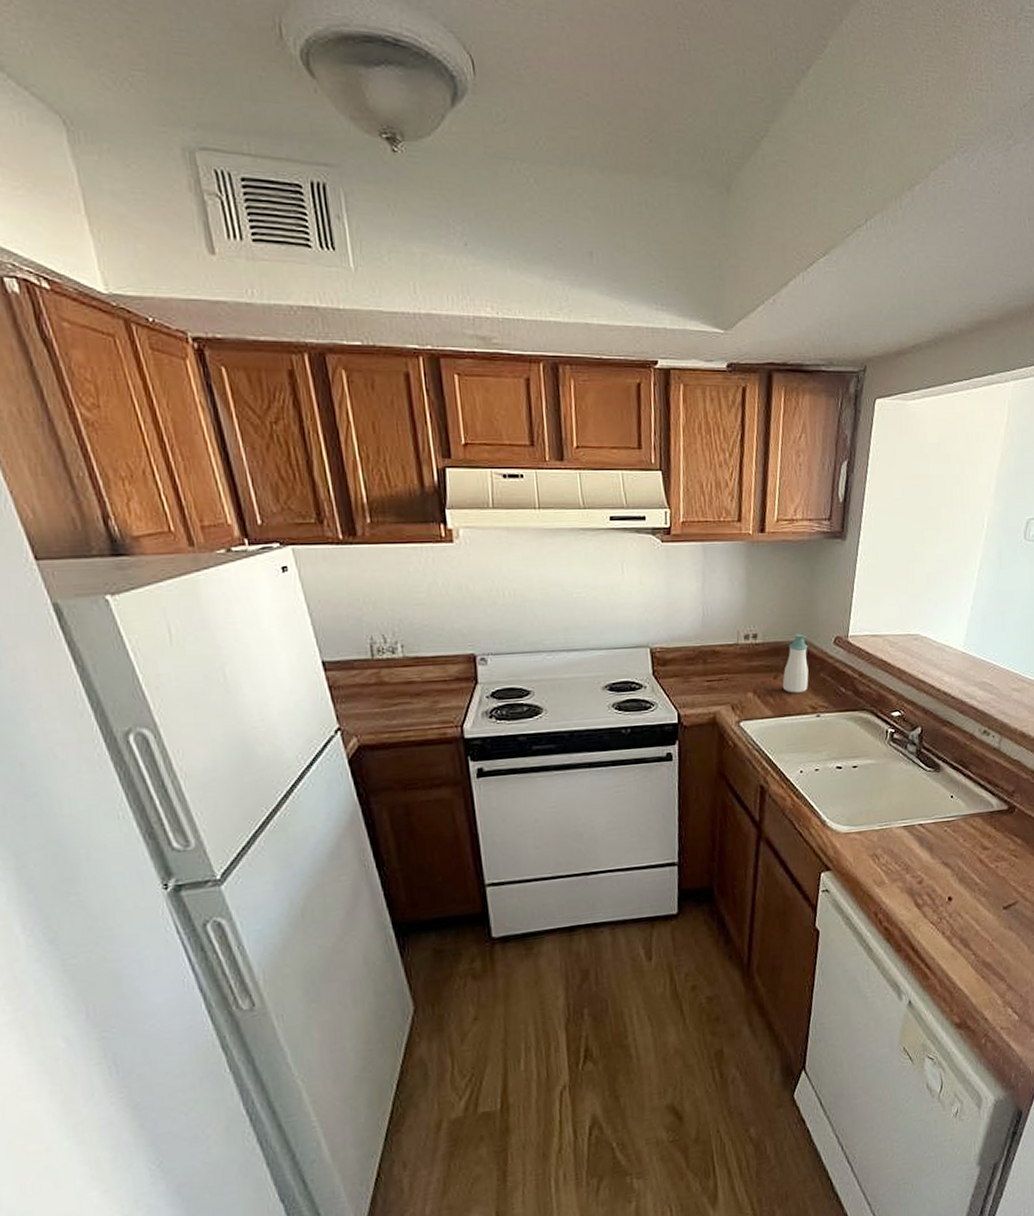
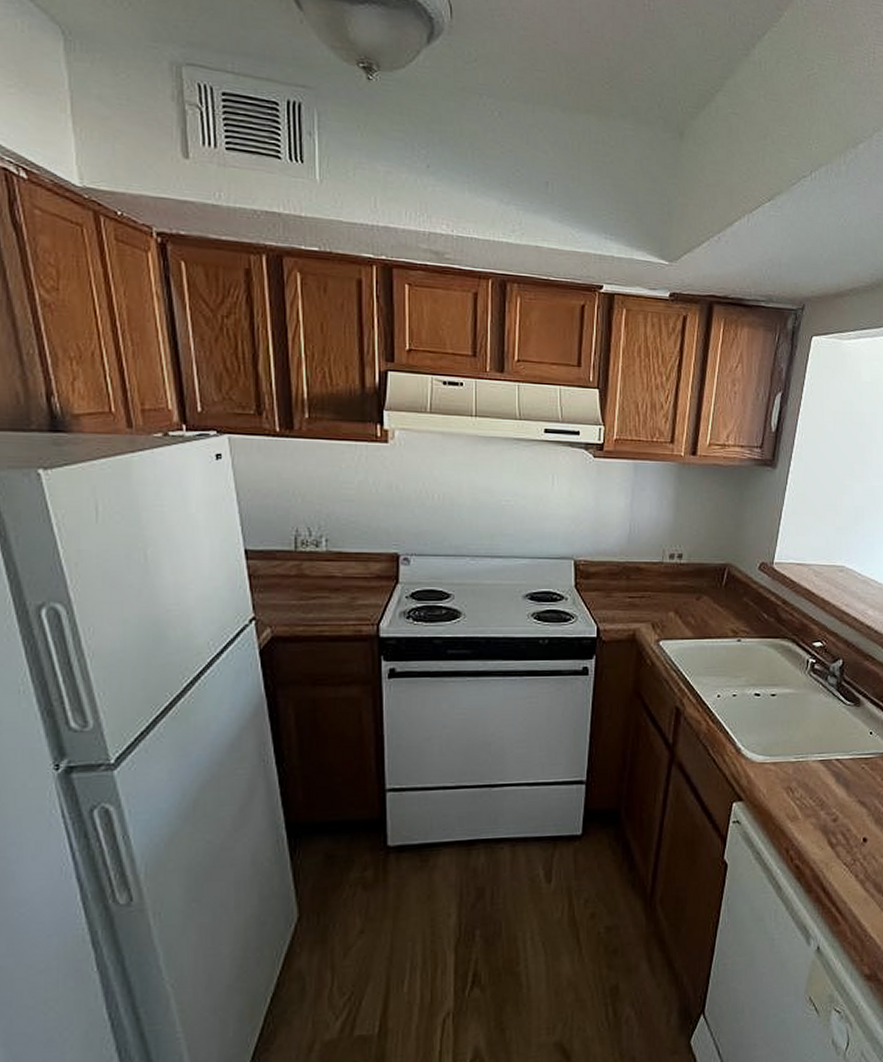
soap bottle: present [782,633,809,693] -> none [704,557,733,616]

